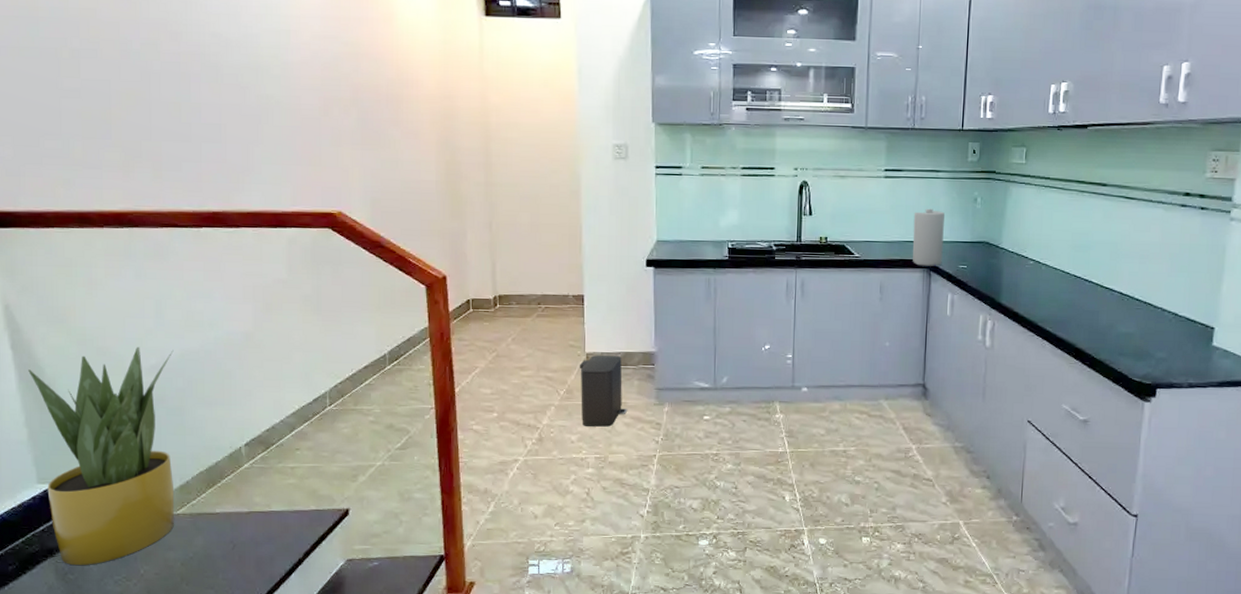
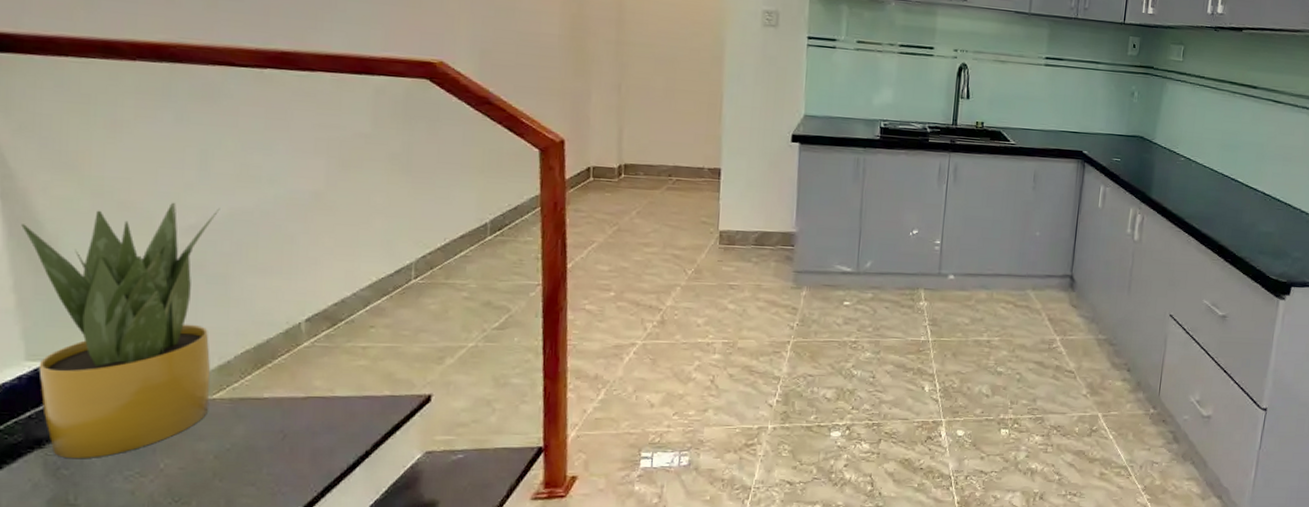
pedal bin: present [579,355,628,427] -> none [710,234,762,310]
paper towel holder: present [912,208,944,266] -> none [1067,99,1102,158]

